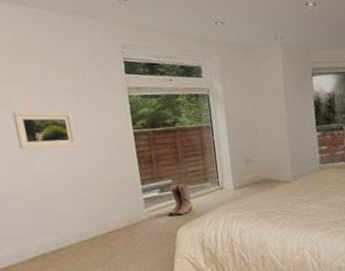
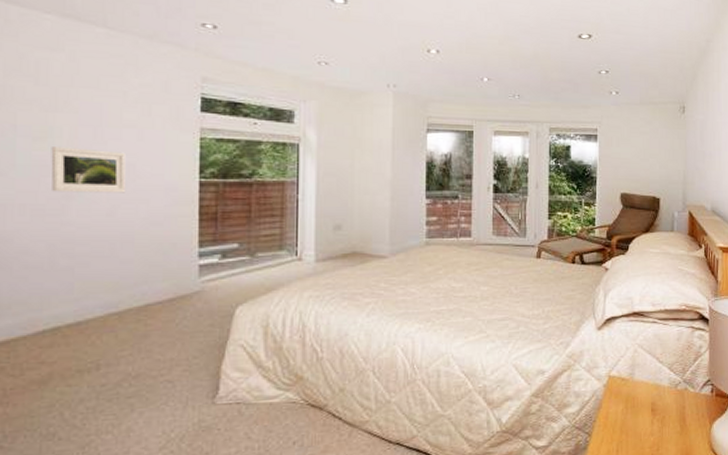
boots: present [167,183,193,215] -> none [226,250,260,290]

